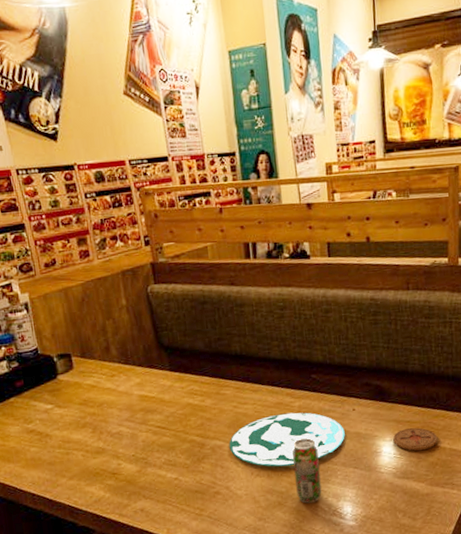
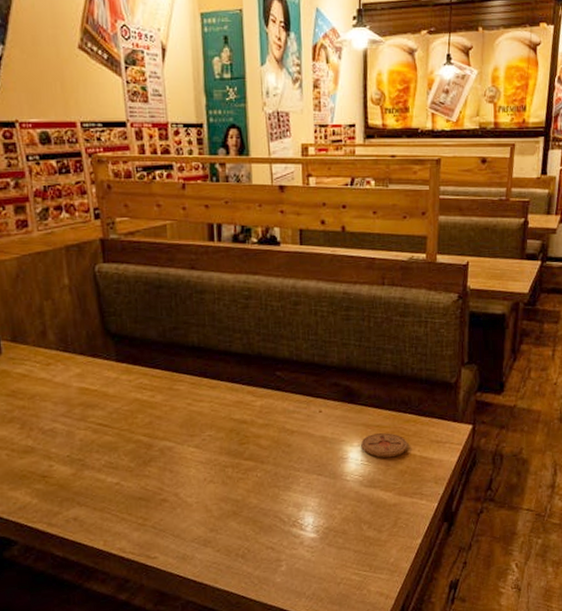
plate: present [229,412,345,467] -> none [180,412,310,472]
beverage can: present [292,438,322,504] -> none [251,441,282,513]

